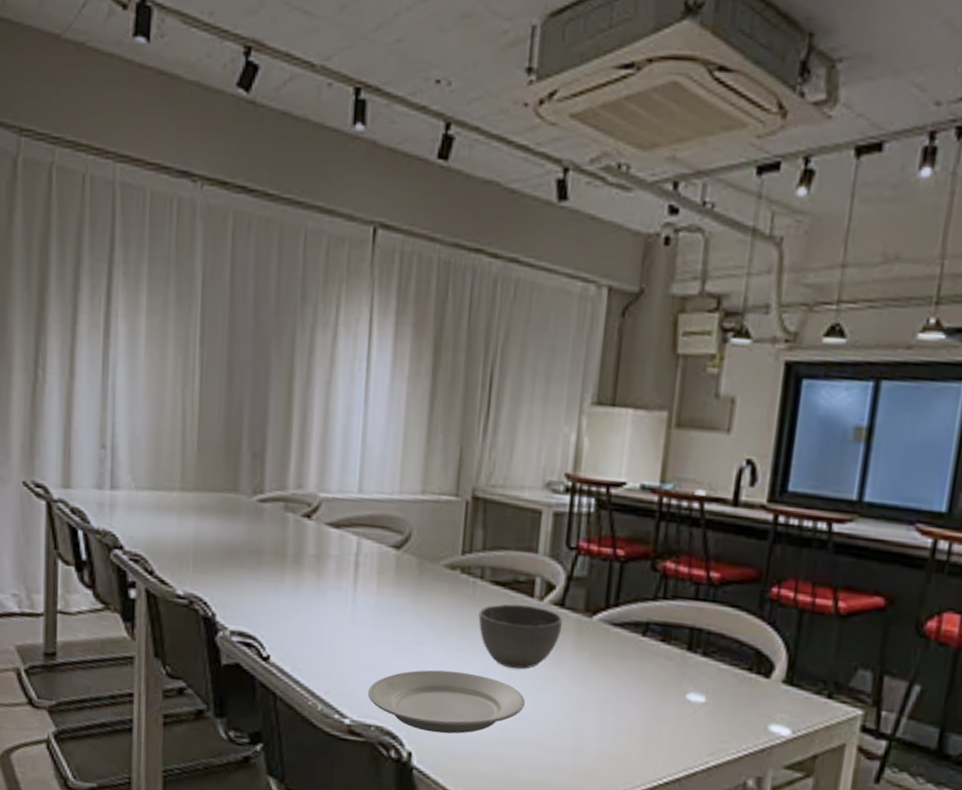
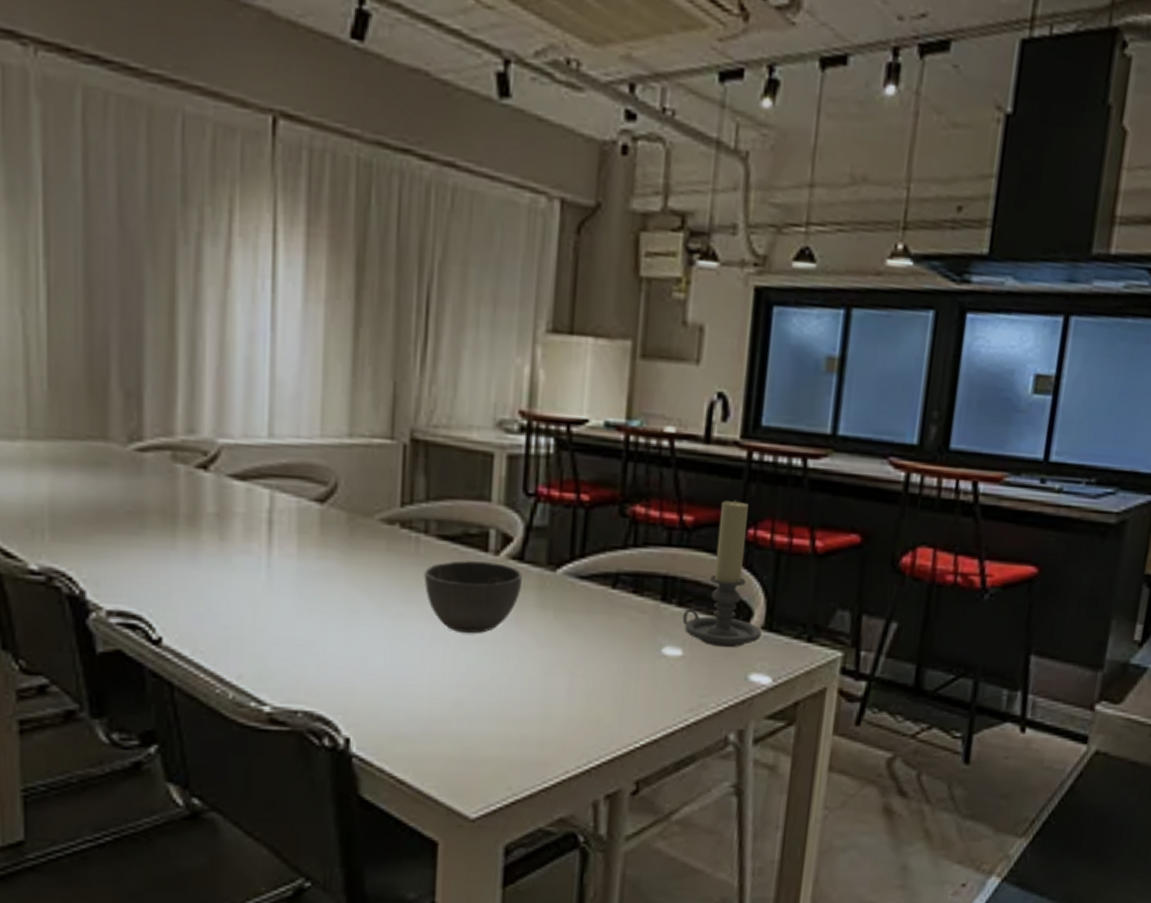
plate: present [367,669,526,734] -> none [291,640,484,714]
candle holder: none [706,560,783,699] -> present [682,500,762,648]

